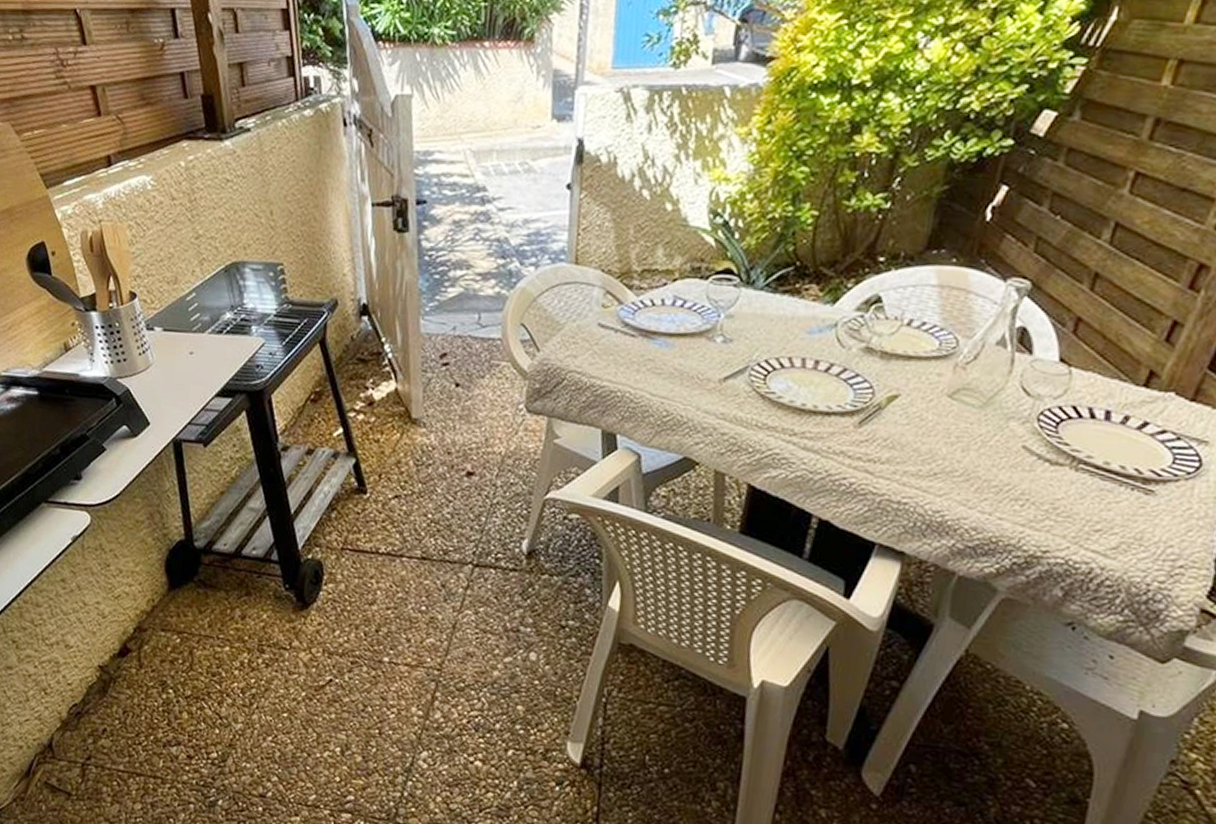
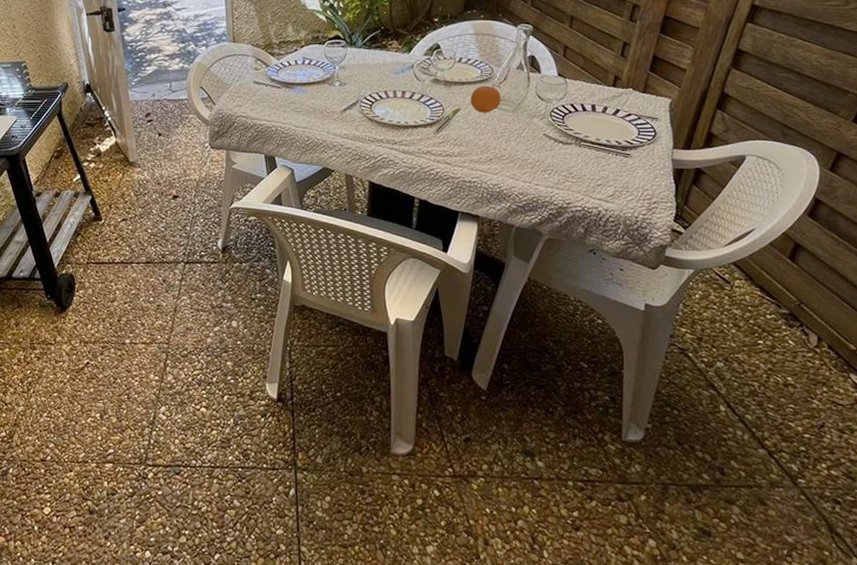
fruit: none [916,364,965,406] -> present [470,85,501,113]

